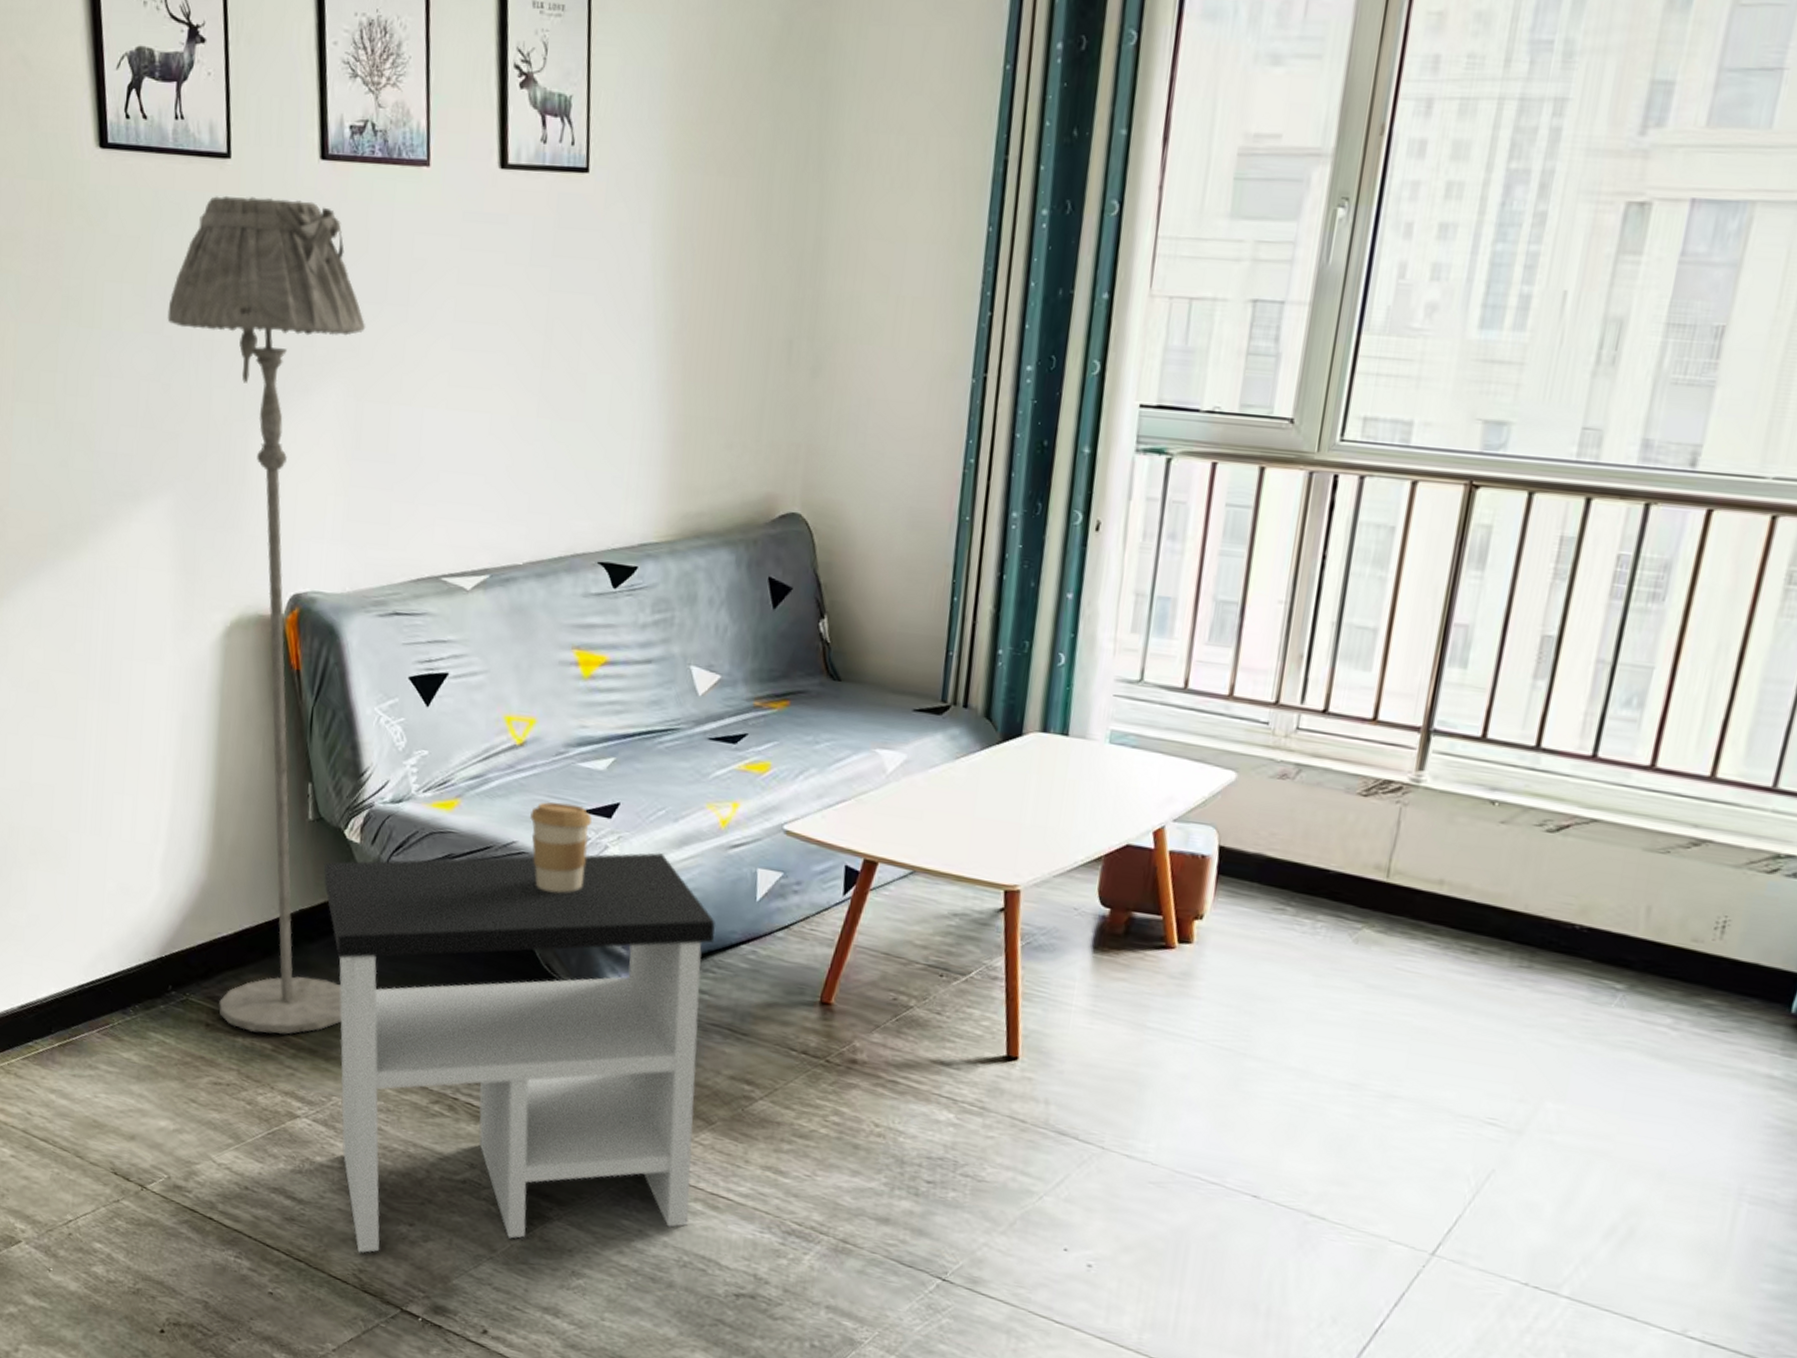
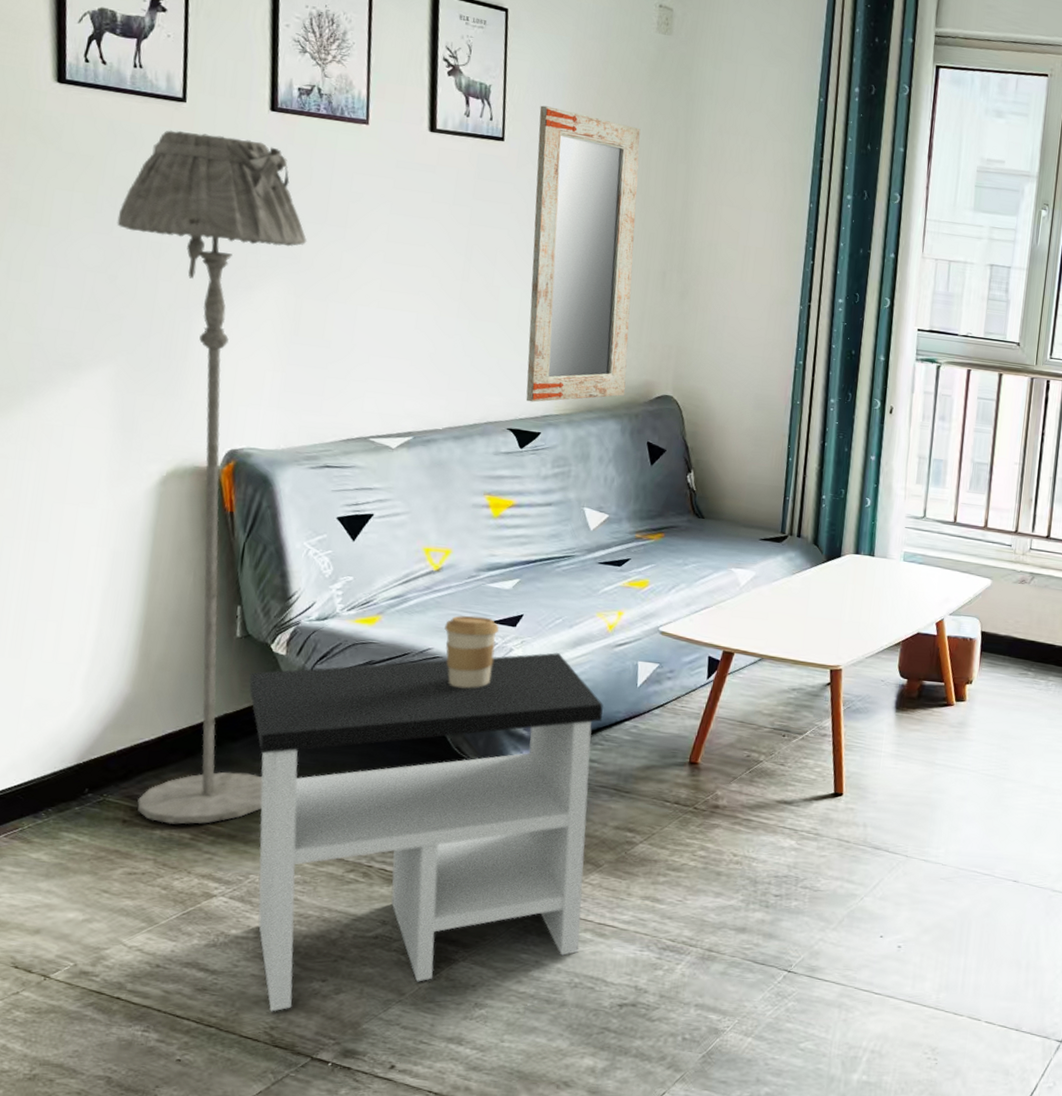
home mirror: none [619,117,760,527] -> present [525,105,641,403]

